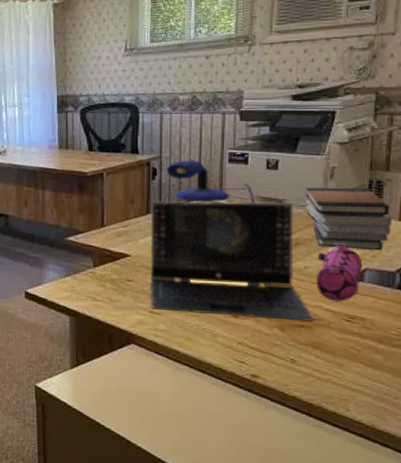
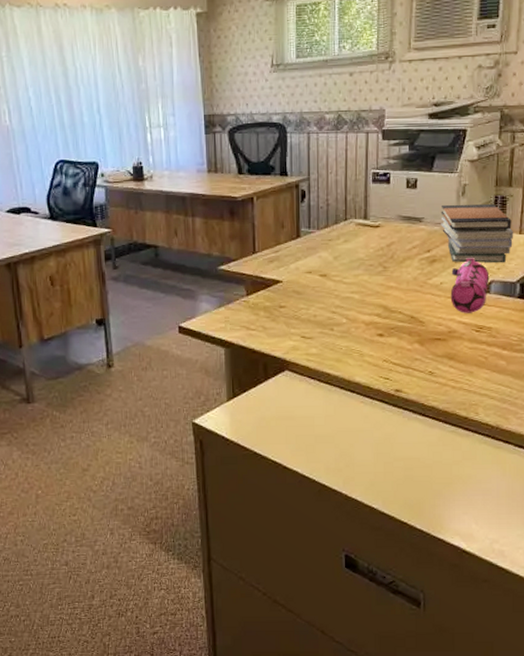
laptop computer: present [150,201,315,322] -> none [301,220,449,336]
microphone: present [166,159,254,204] -> none [314,180,396,224]

